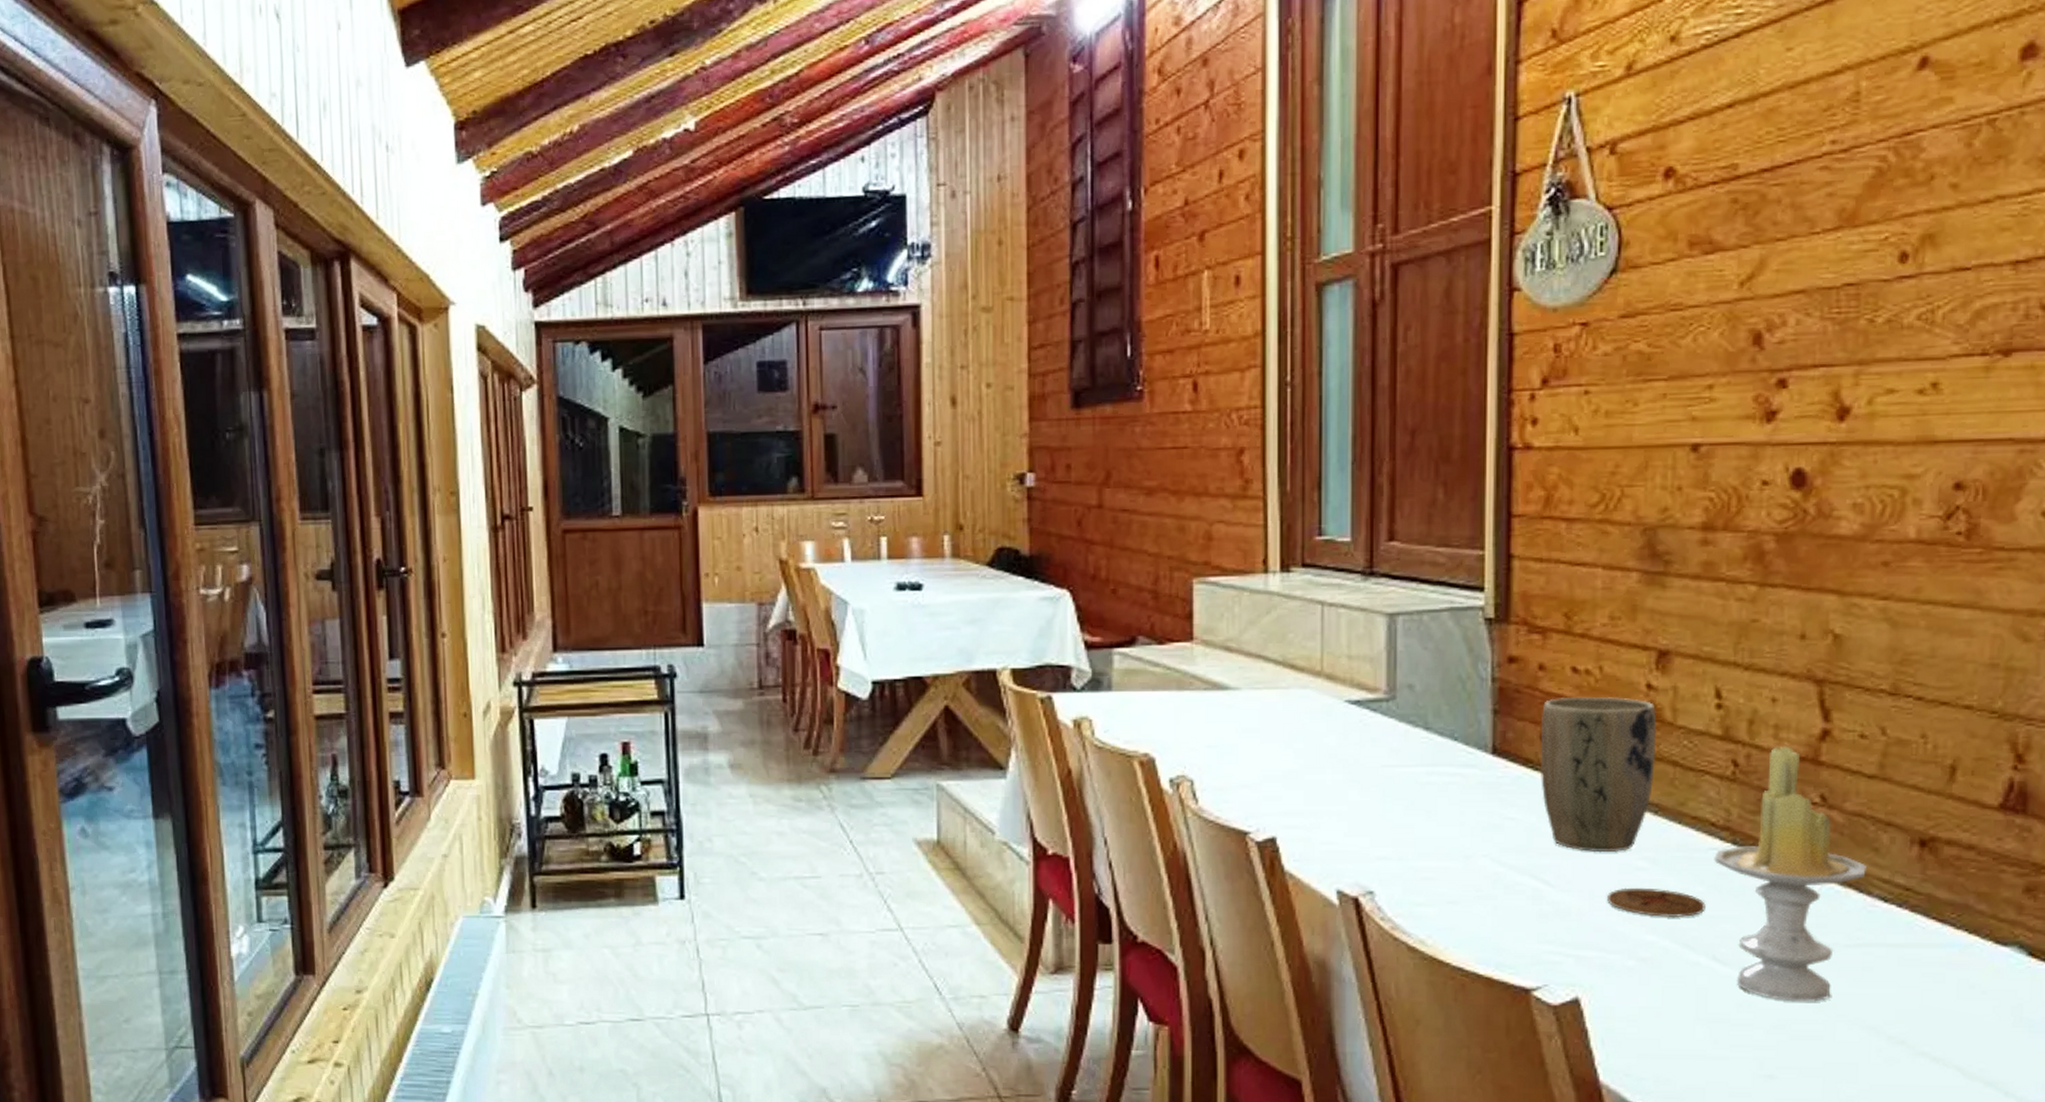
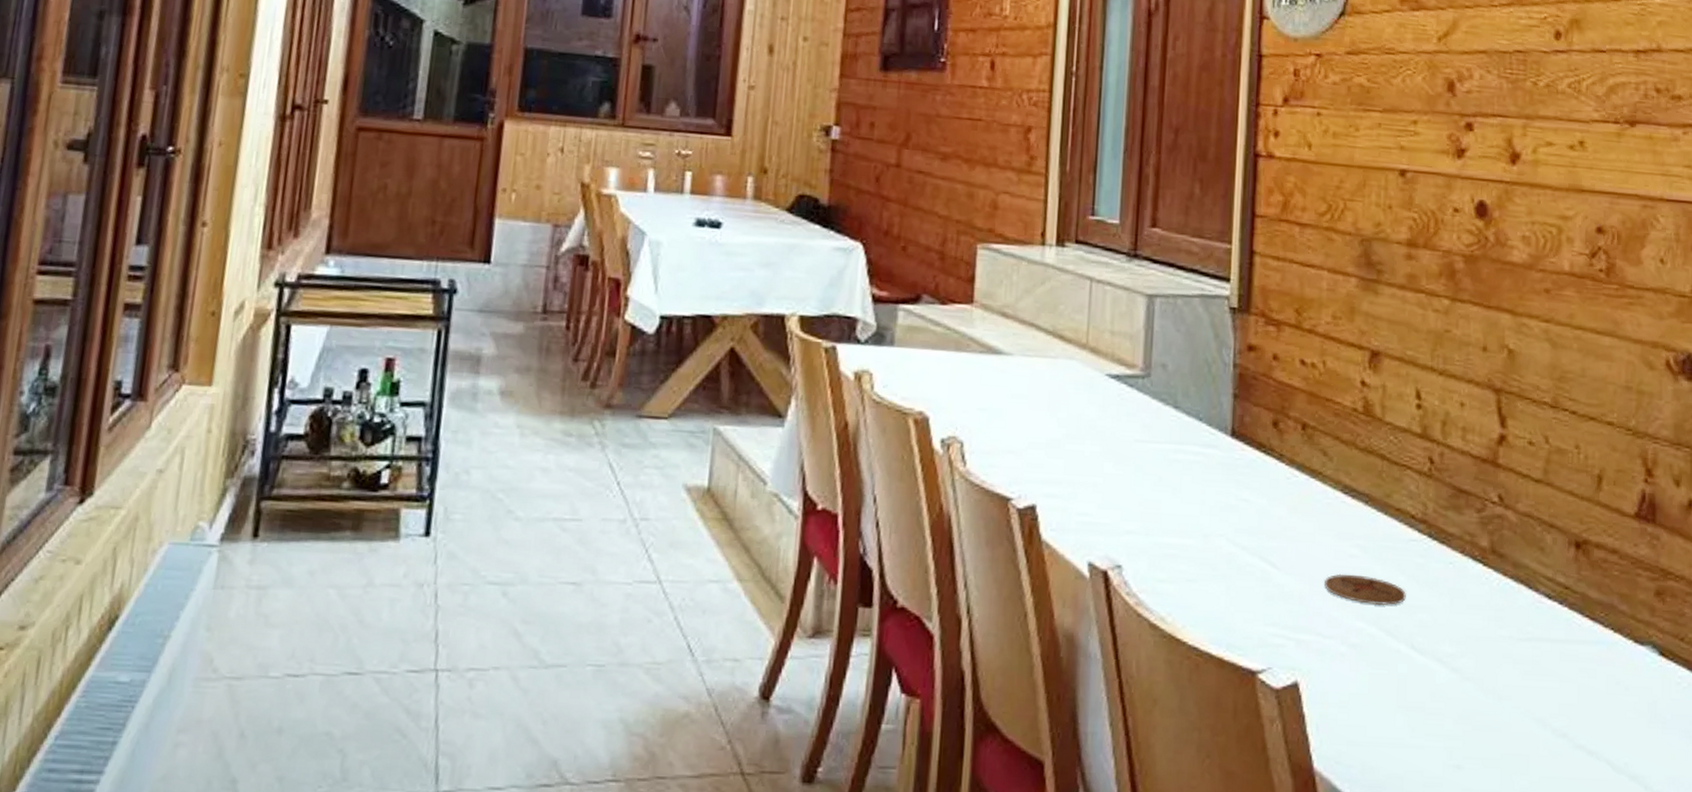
plant pot: present [1540,696,1656,853] -> none [1271,386,1368,539]
candle: present [1714,746,1866,1002] -> none [1413,447,1535,693]

